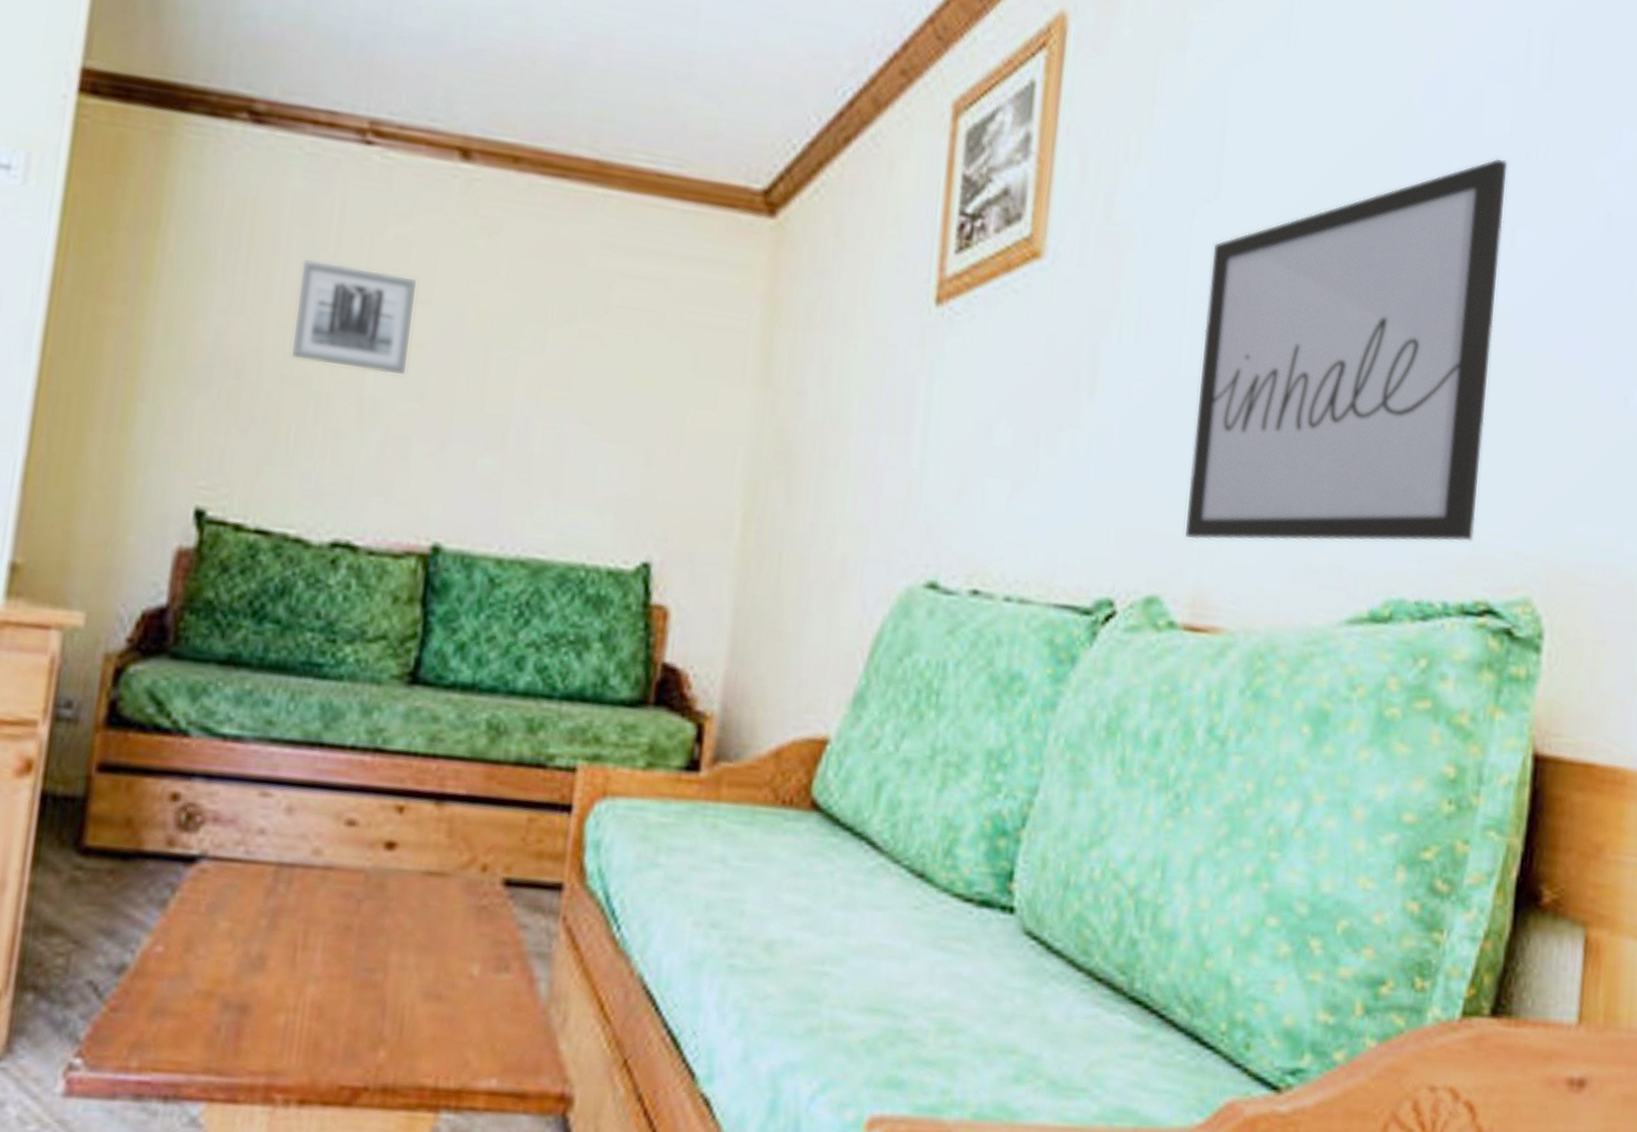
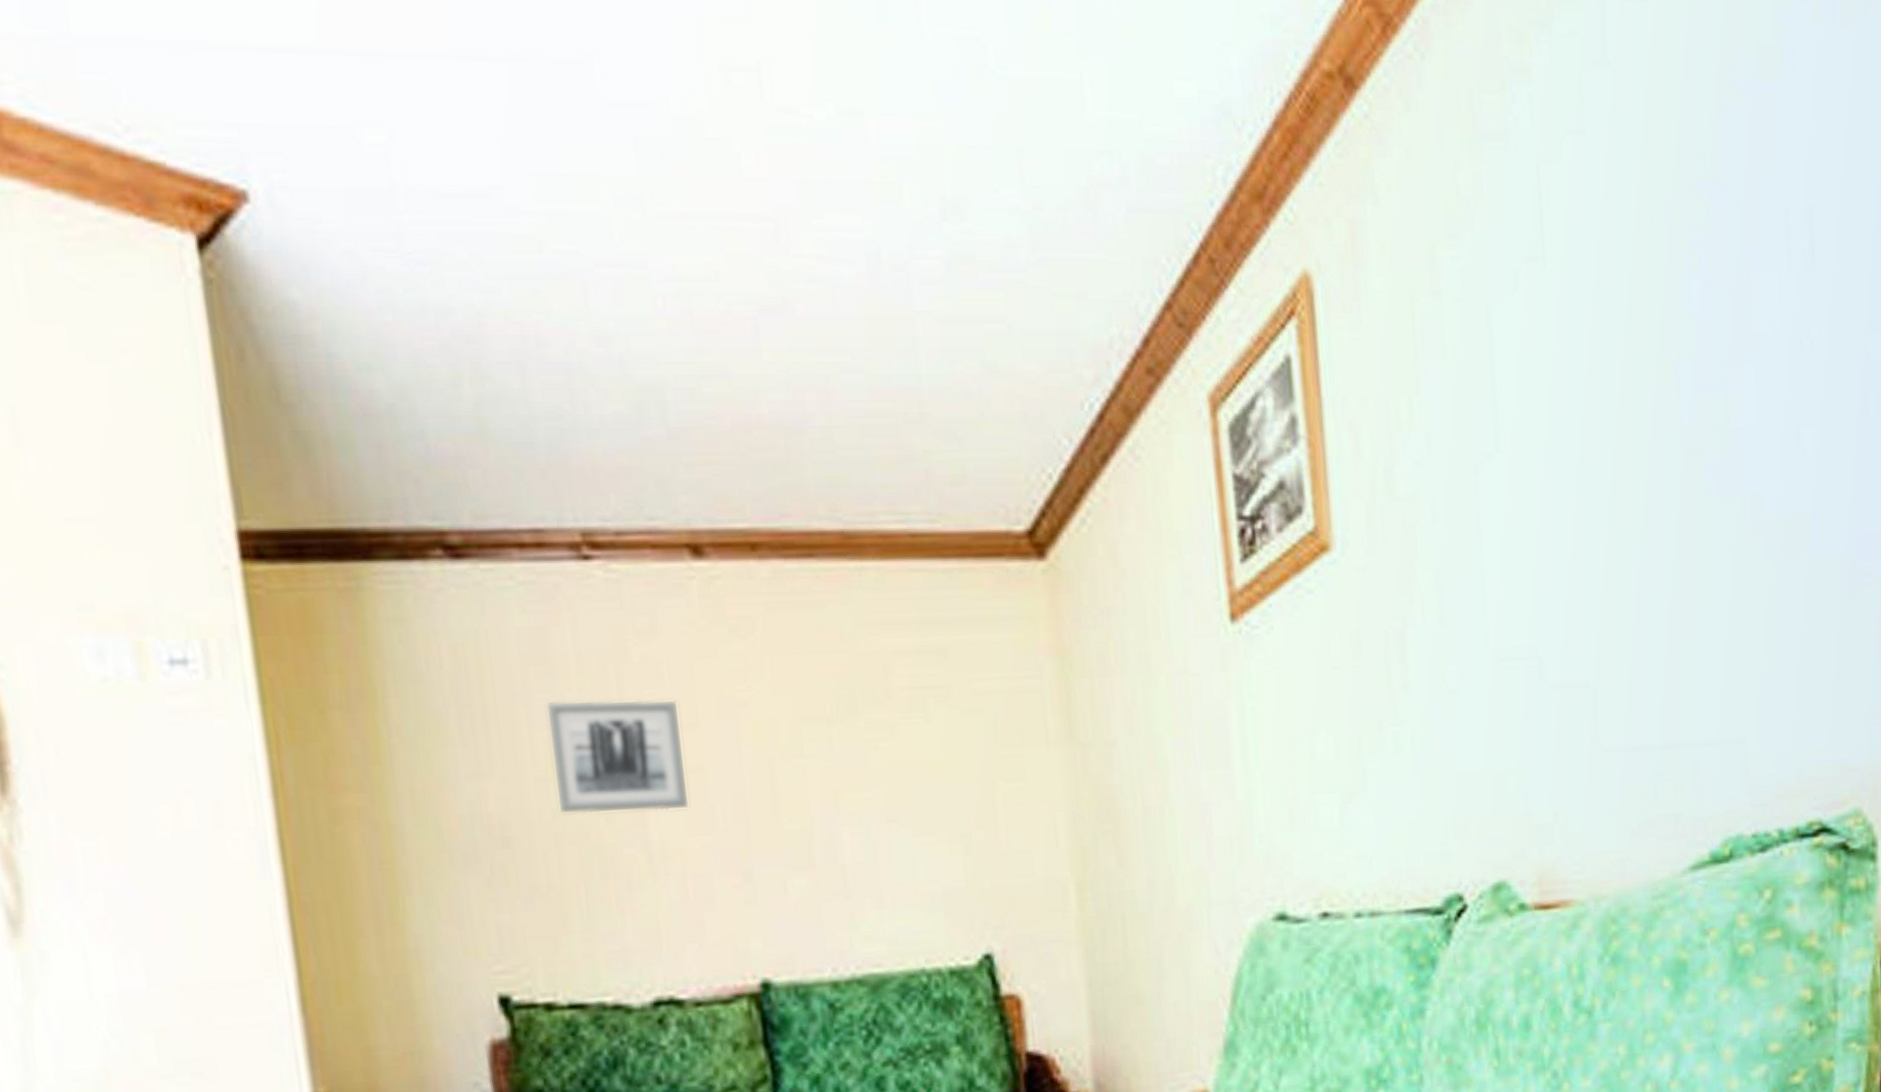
wall art: present [1185,158,1508,542] -> none [1503,355,1800,816]

